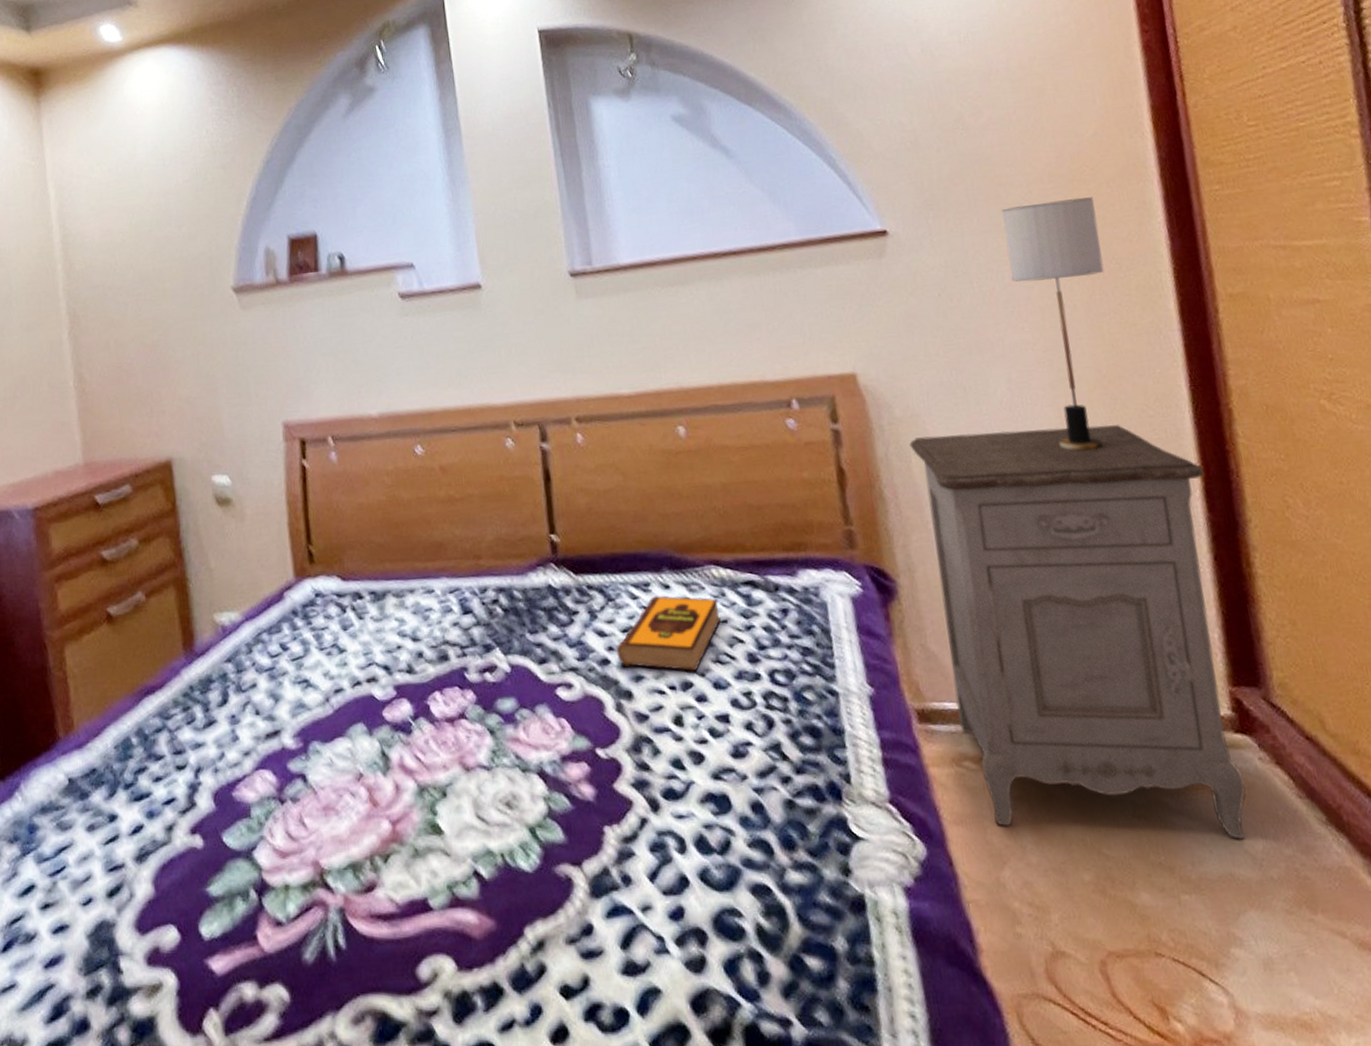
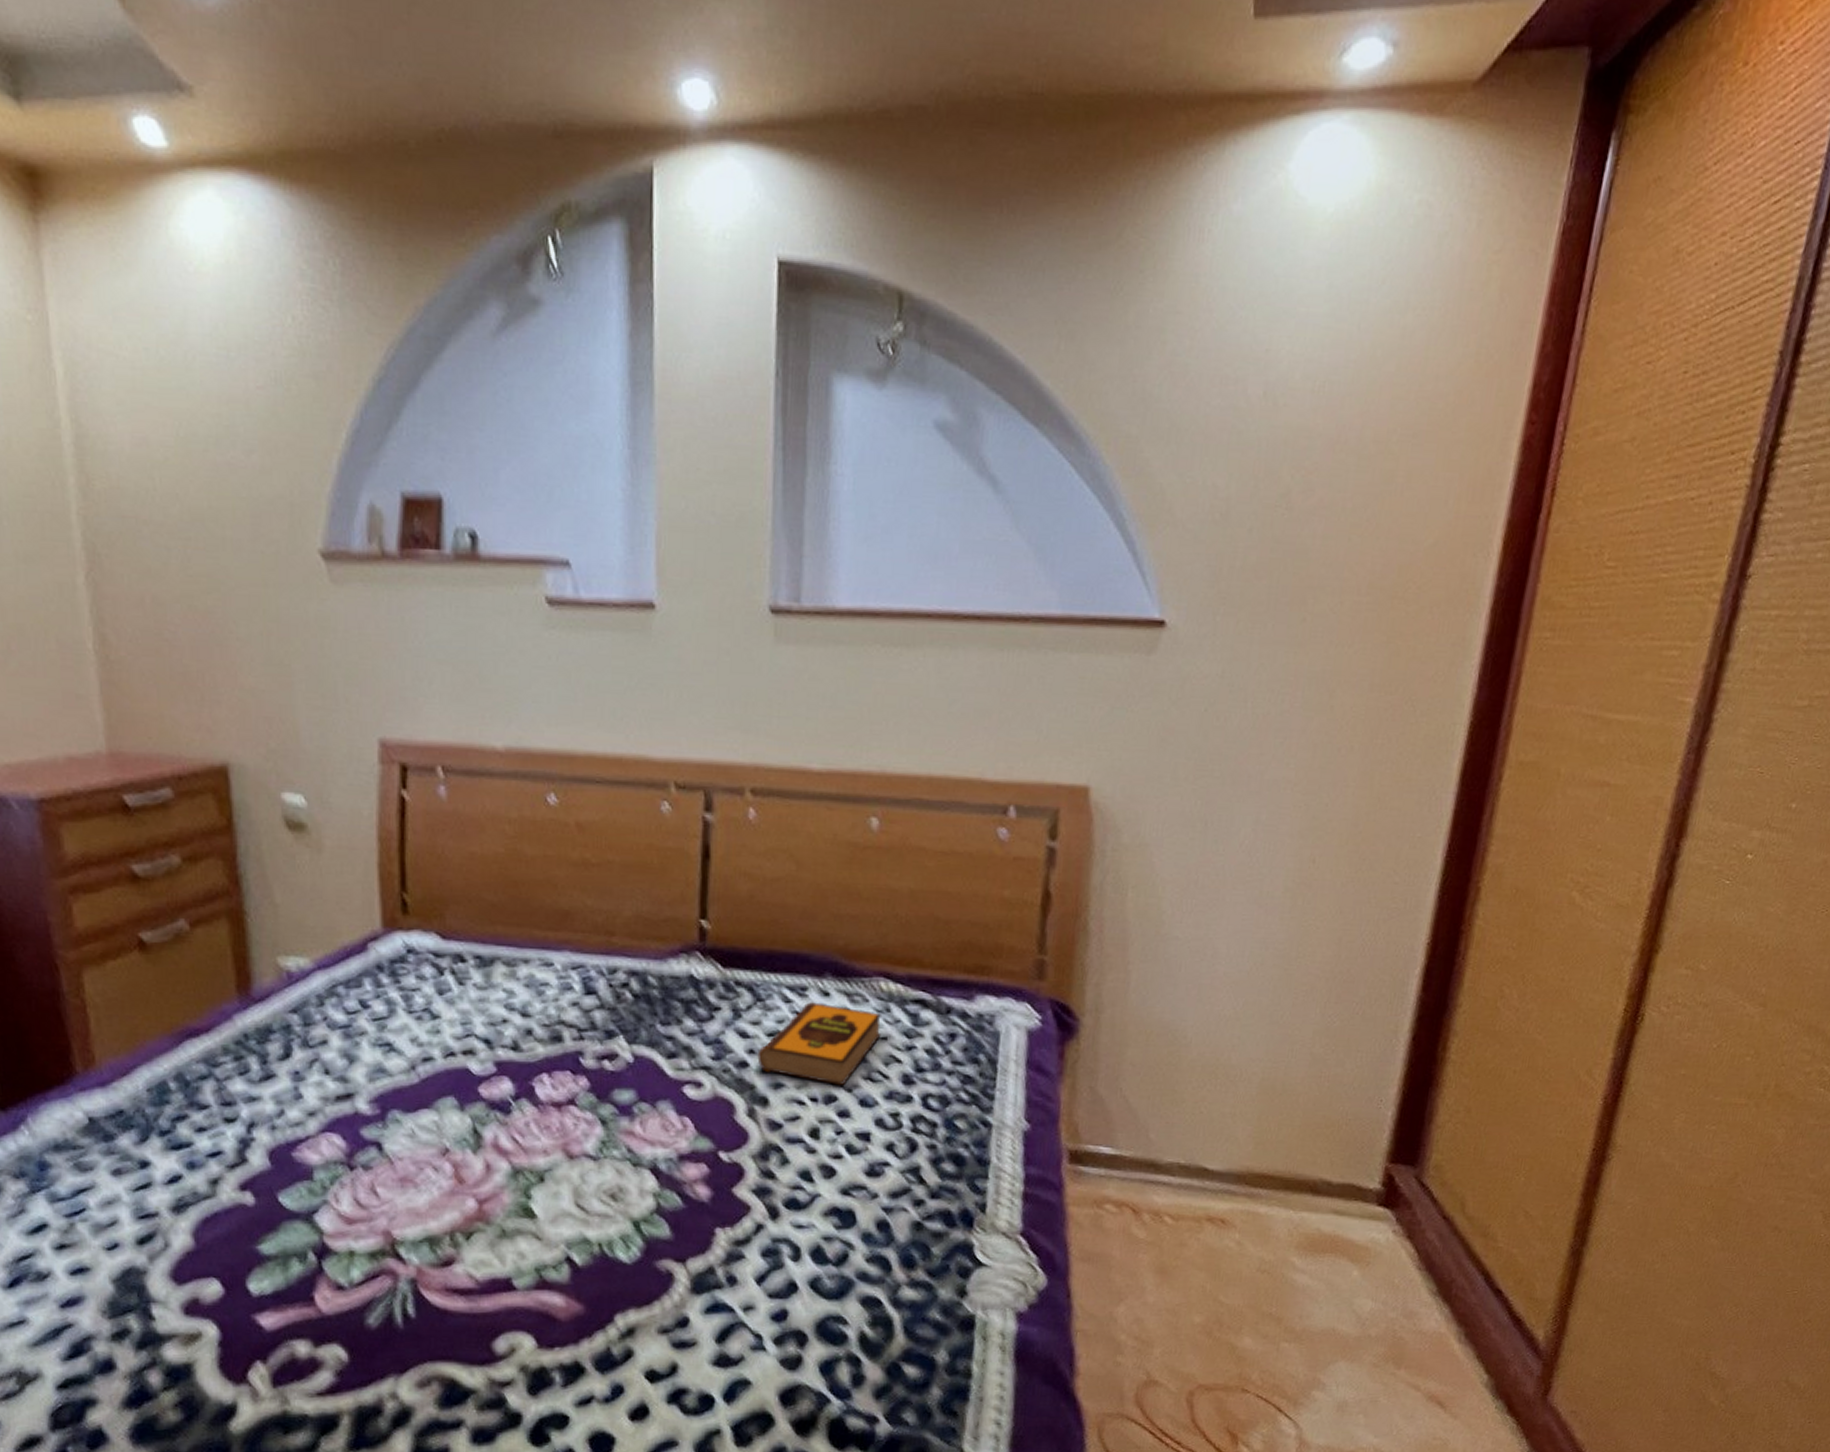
nightstand: present [909,425,1246,840] -> none [1110,870,1431,1300]
table lamp: present [1002,197,1104,451] -> none [1291,617,1409,910]

